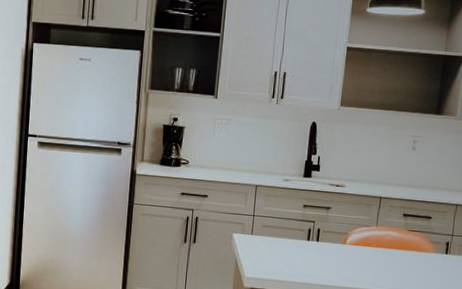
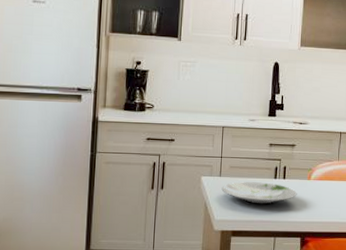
plate: none [253,241,331,266] -> present [221,182,297,204]

